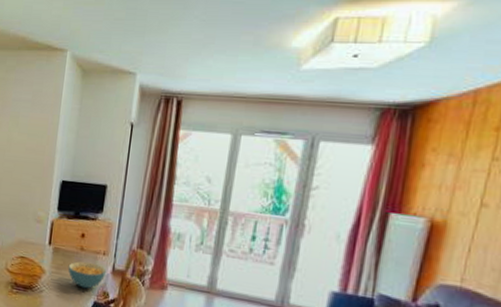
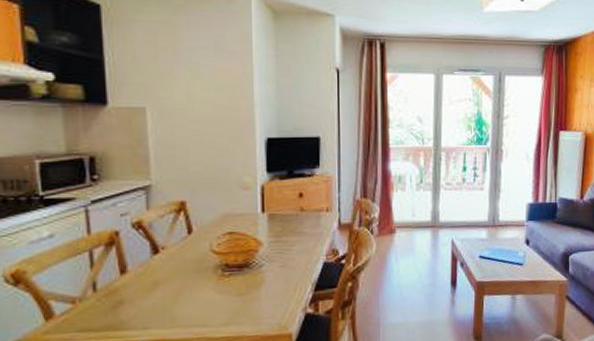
cereal bowl: present [68,261,107,289] -> none [288,222,333,252]

